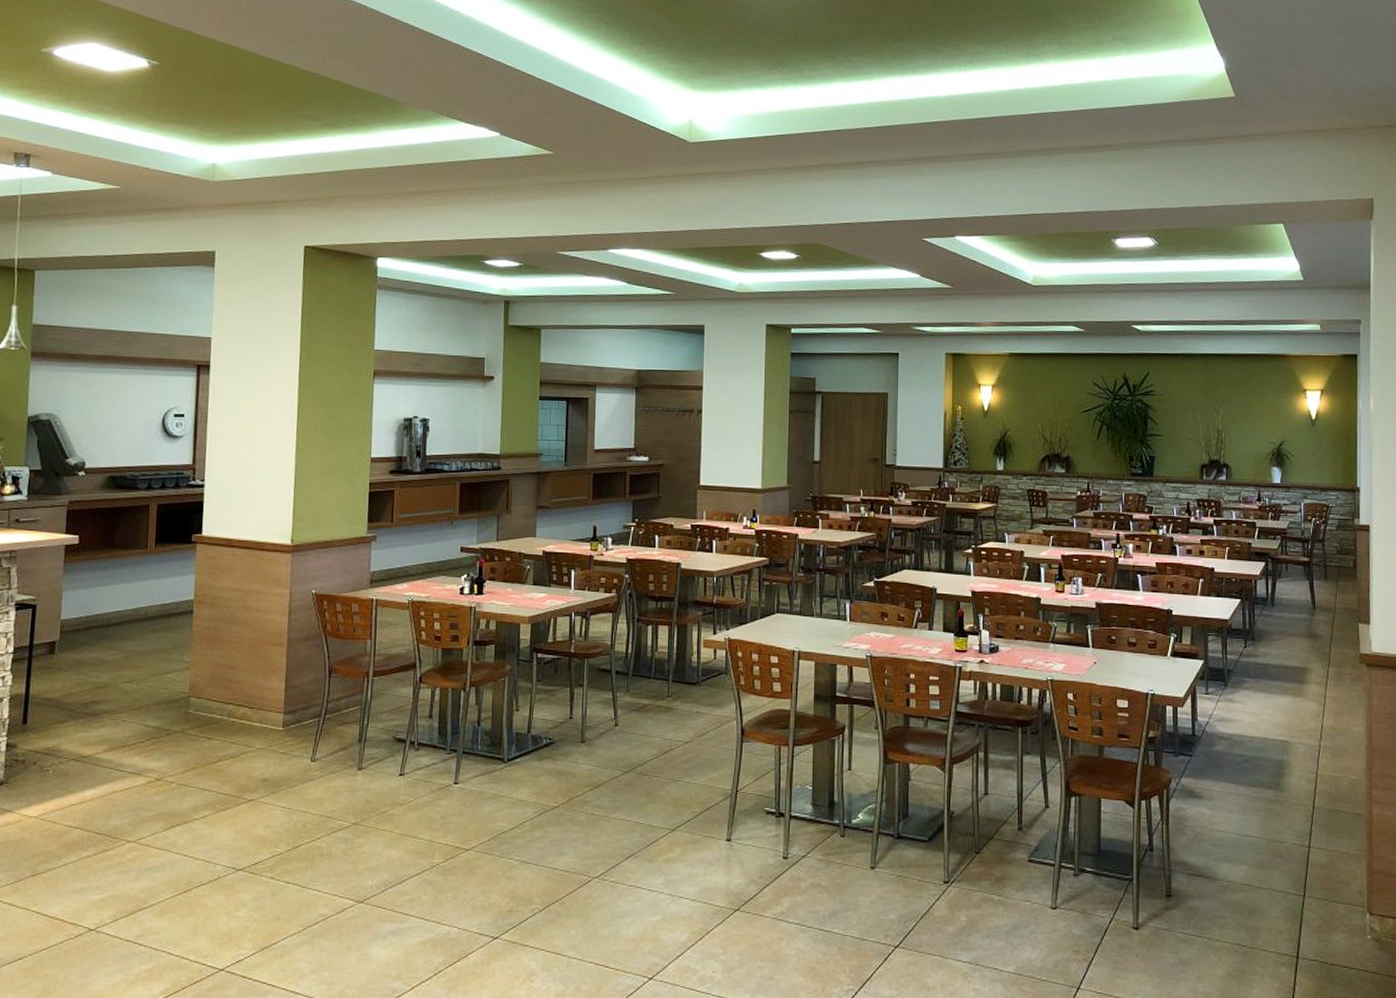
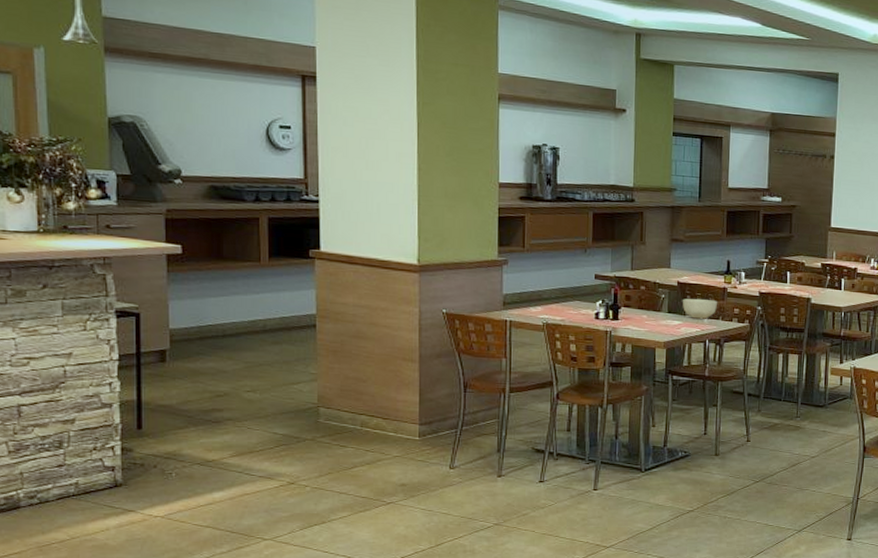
bowl: none [547,568,584,590] -> present [682,298,718,319]

